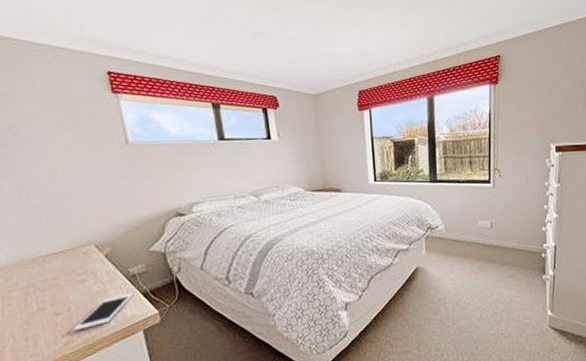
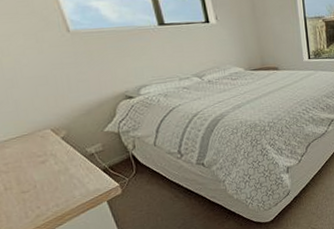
cell phone: present [73,293,133,331] -> none [41,169,94,206]

